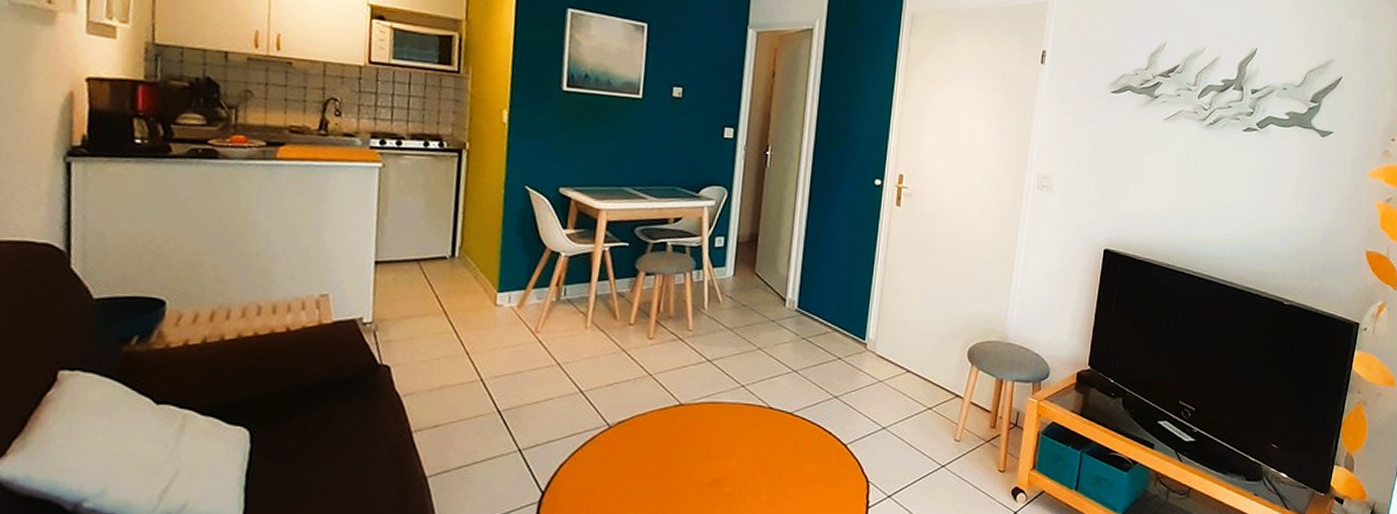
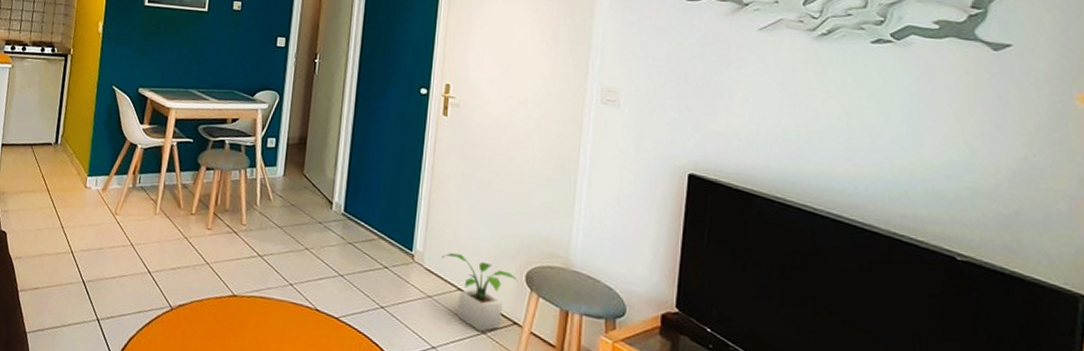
potted plant: none [893,337,961,407] -> present [441,252,519,332]

